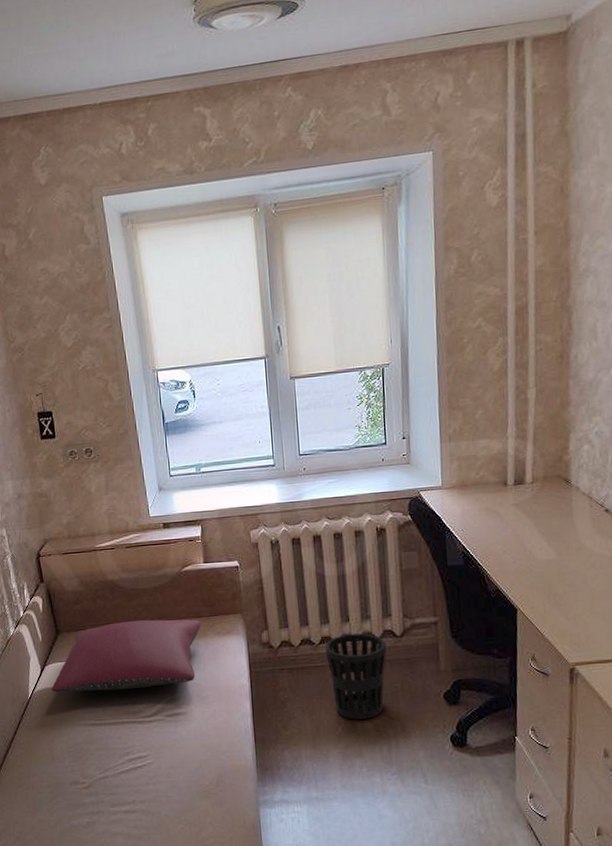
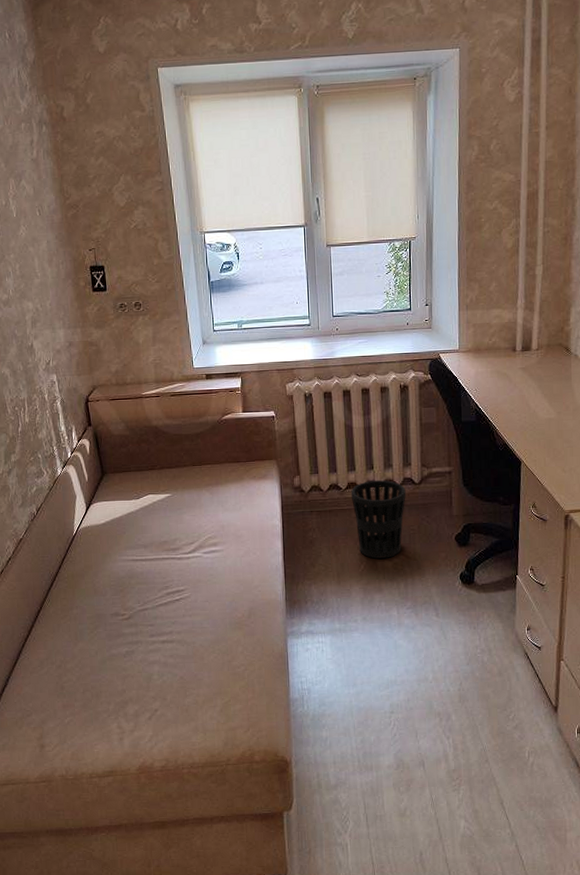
pillow: present [51,619,201,693] -> none [96,463,239,530]

